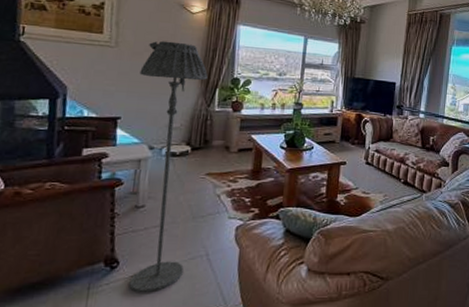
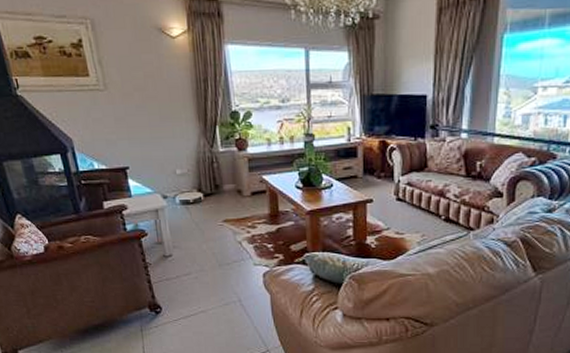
floor lamp: present [129,40,208,293] -> none [134,75,221,335]

